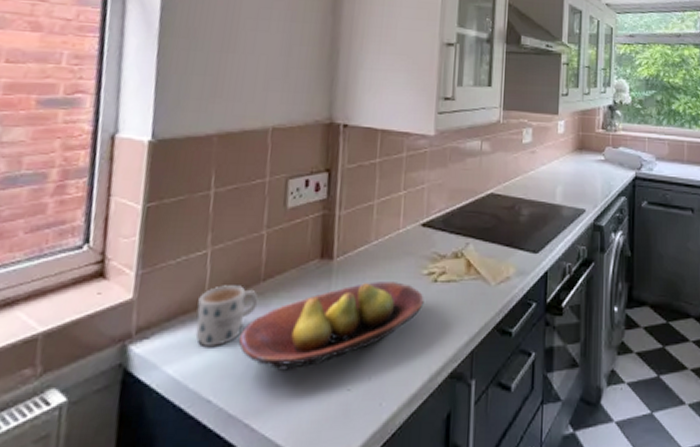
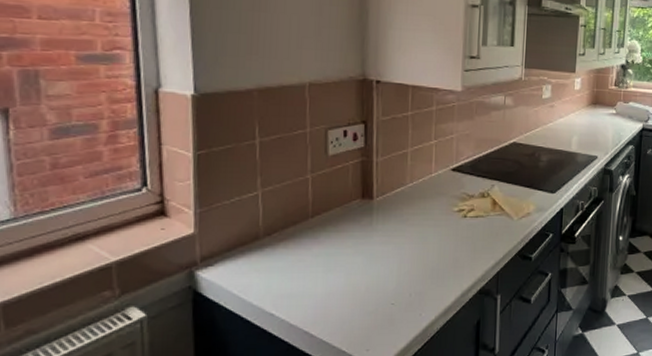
mug: present [195,285,259,346] -> none [254,221,309,271]
fruit bowl: present [239,282,424,371] -> none [294,217,456,290]

